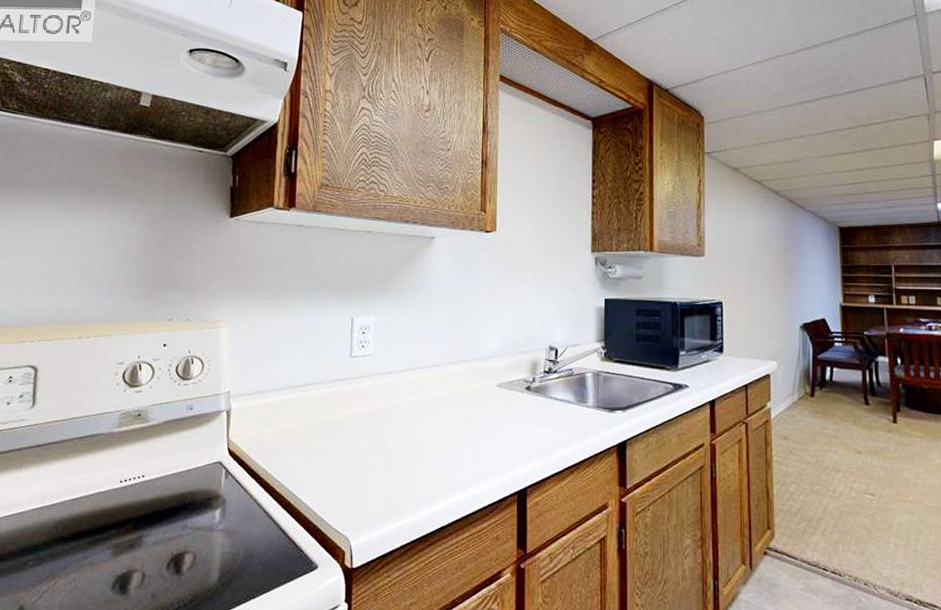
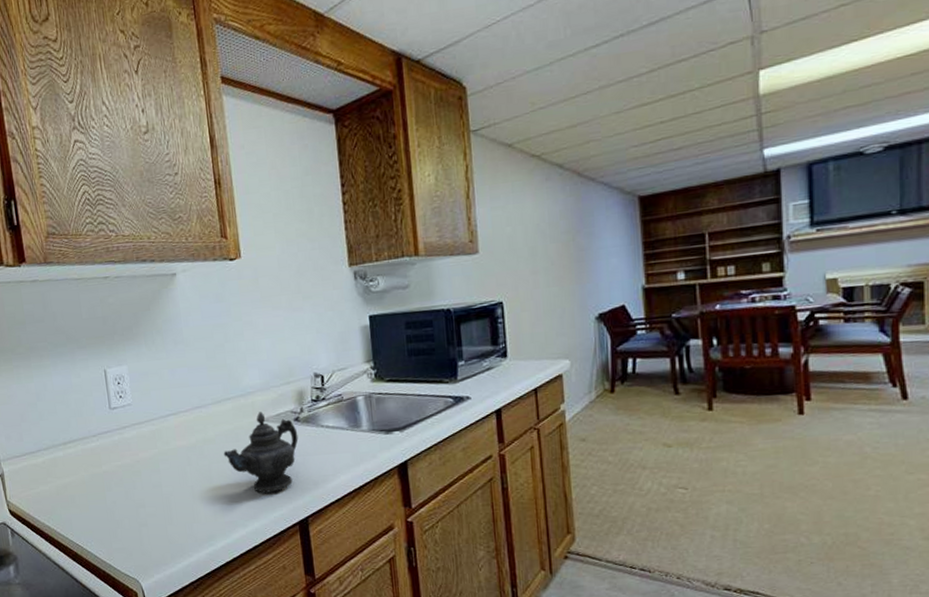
teapot: none [454,377,527,459] -> present [223,412,299,493]

